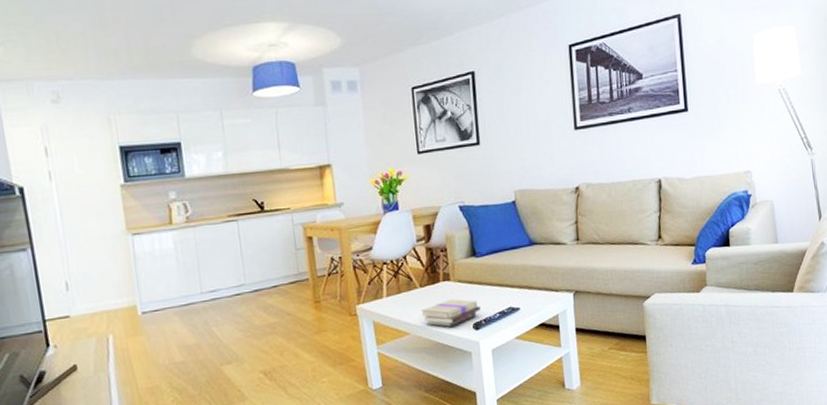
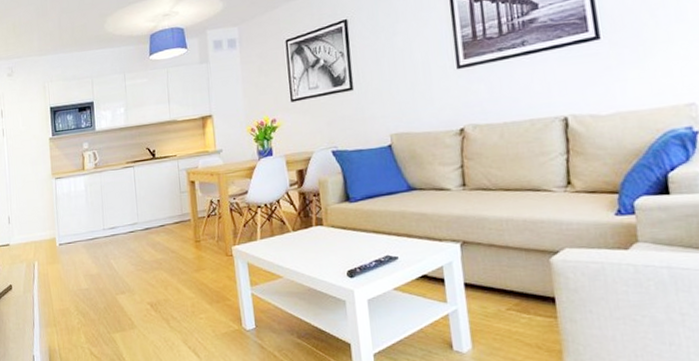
books: present [421,299,481,328] -> none [293,244,355,274]

